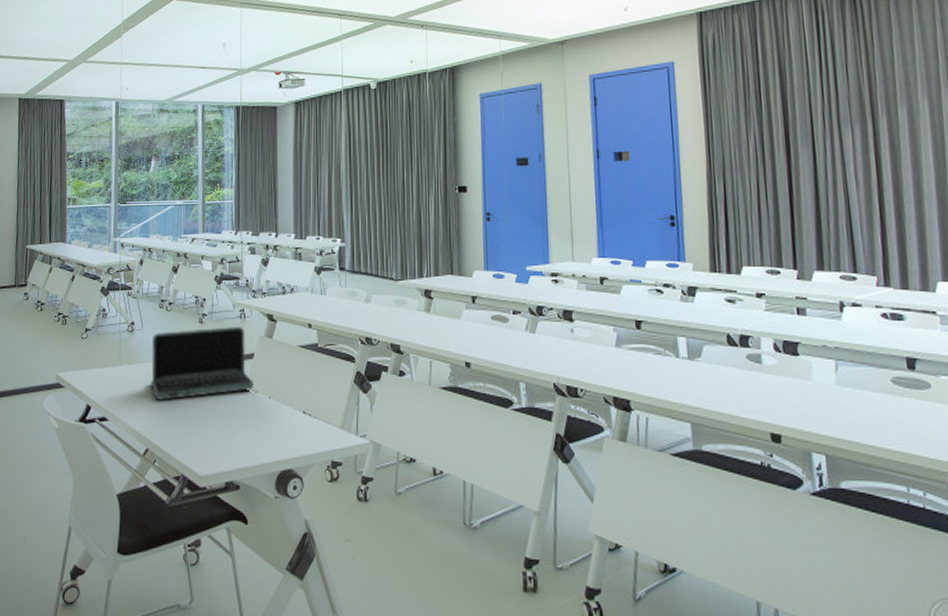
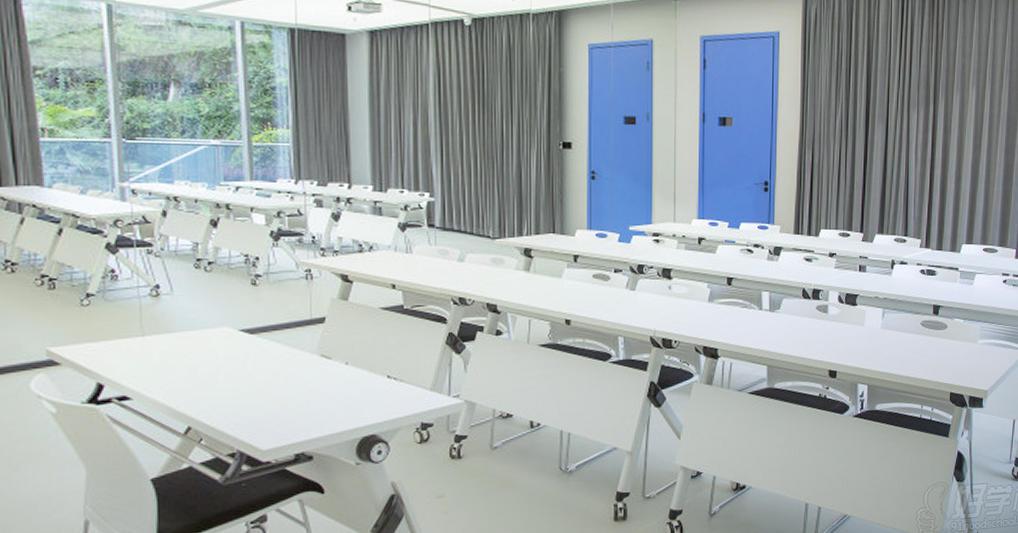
laptop: present [146,326,254,400] -> none [182,287,326,373]

